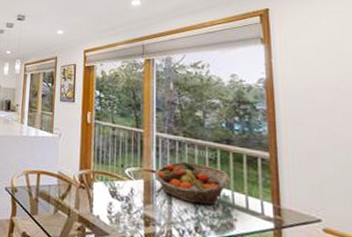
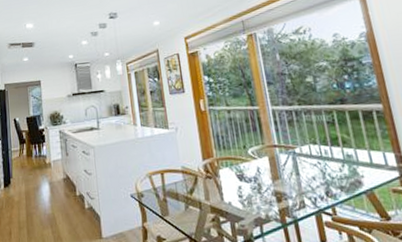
fruit basket: present [155,161,231,206] -> none [277,129,351,169]

